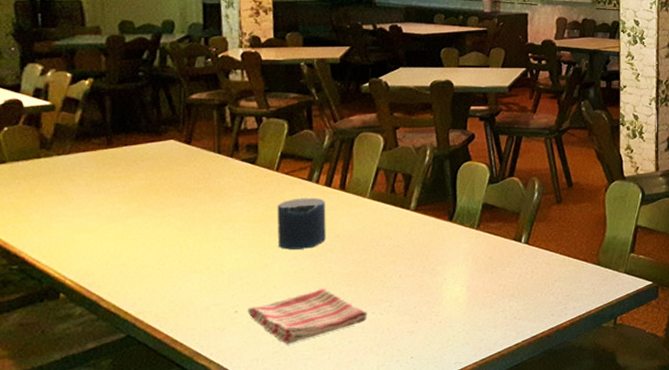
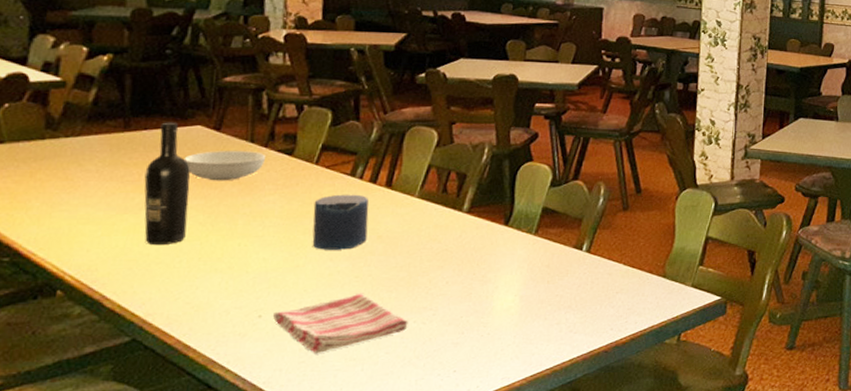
wine bottle: none [128,138,168,251] -> present [144,122,190,246]
serving bowl: none [160,161,233,190] -> present [183,150,266,181]

